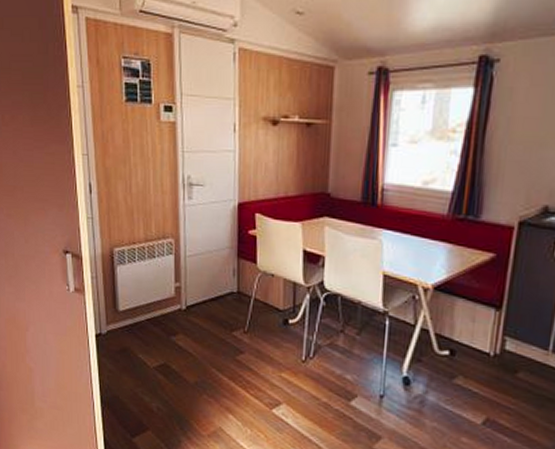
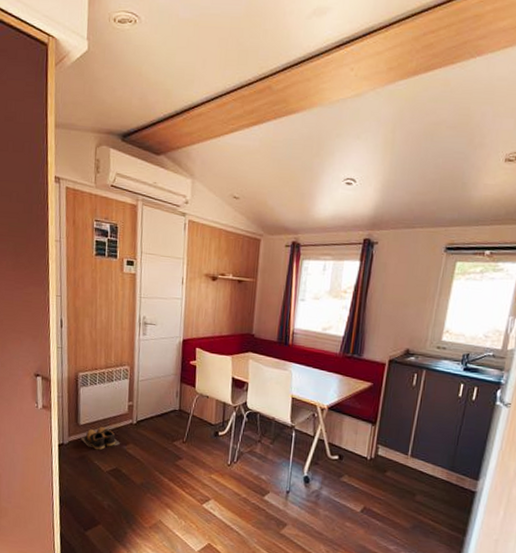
shoes: none [120,313,169,342] -> present [80,427,121,451]

